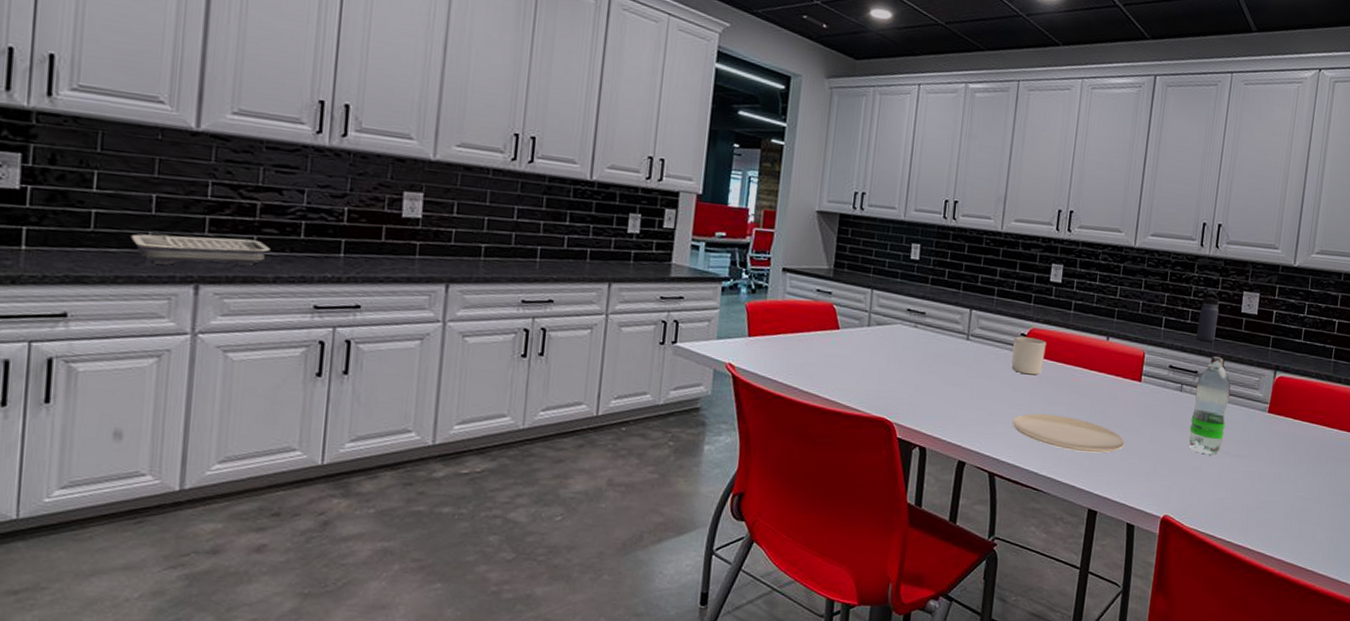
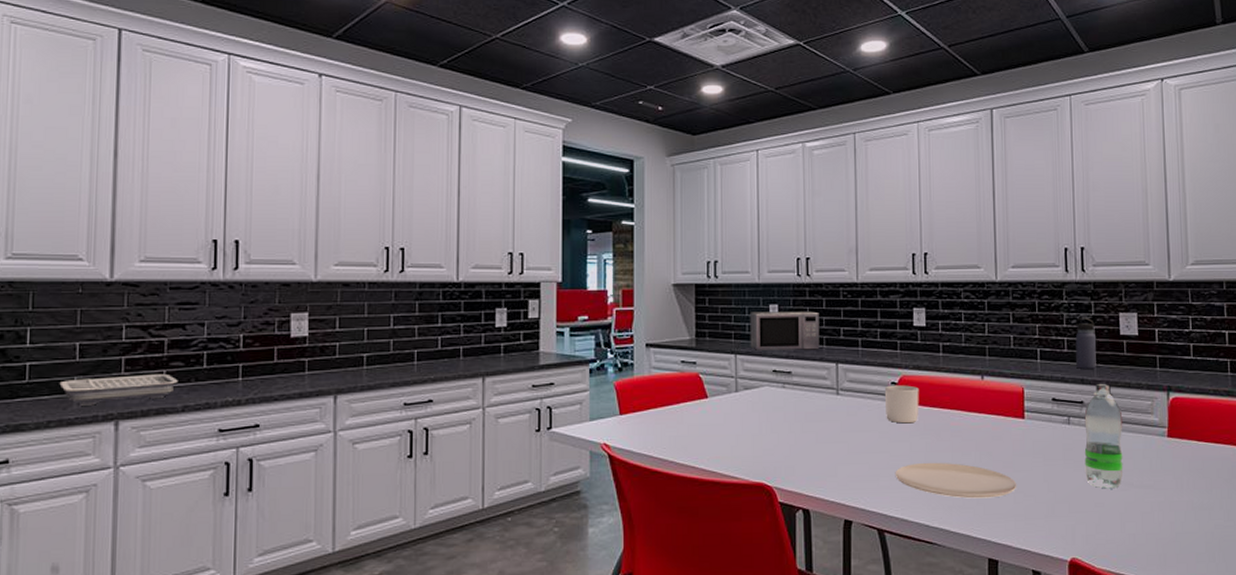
microwave: none [887,248,960,294] -> present [750,311,820,350]

